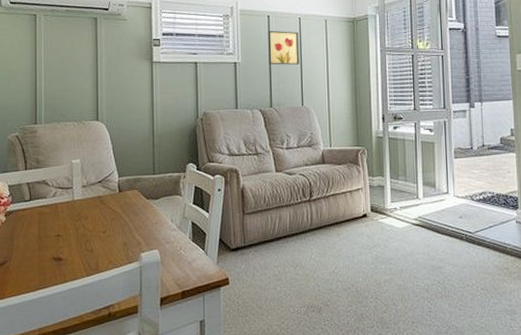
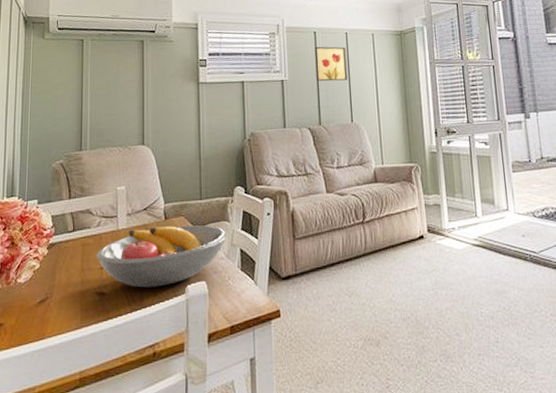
fruit bowl: none [52,198,180,255] -> present [96,225,228,288]

